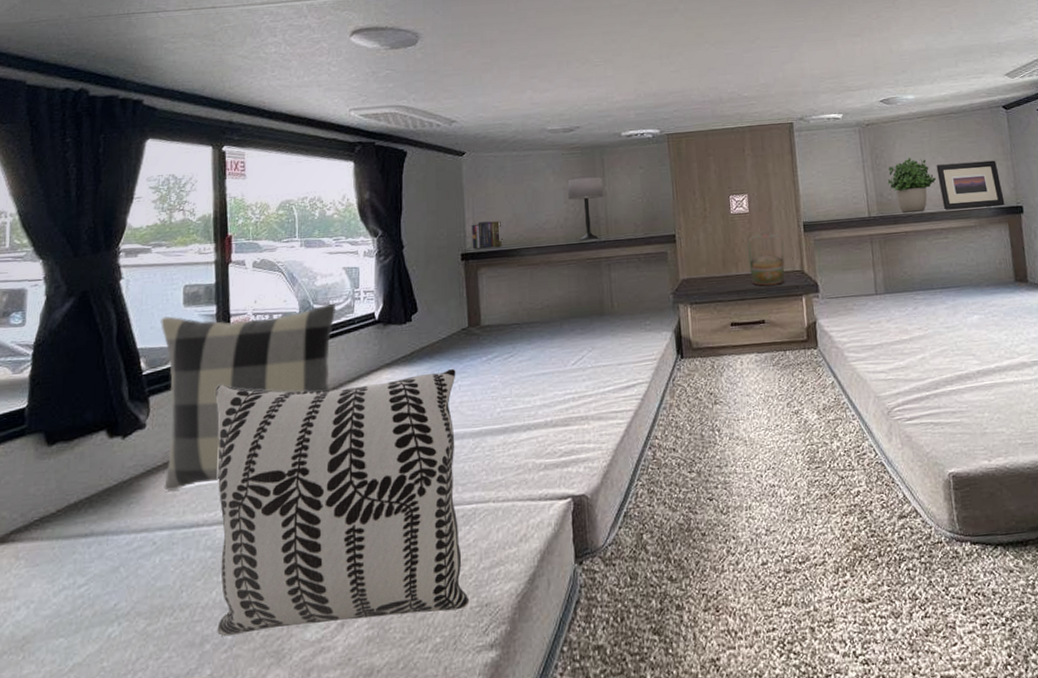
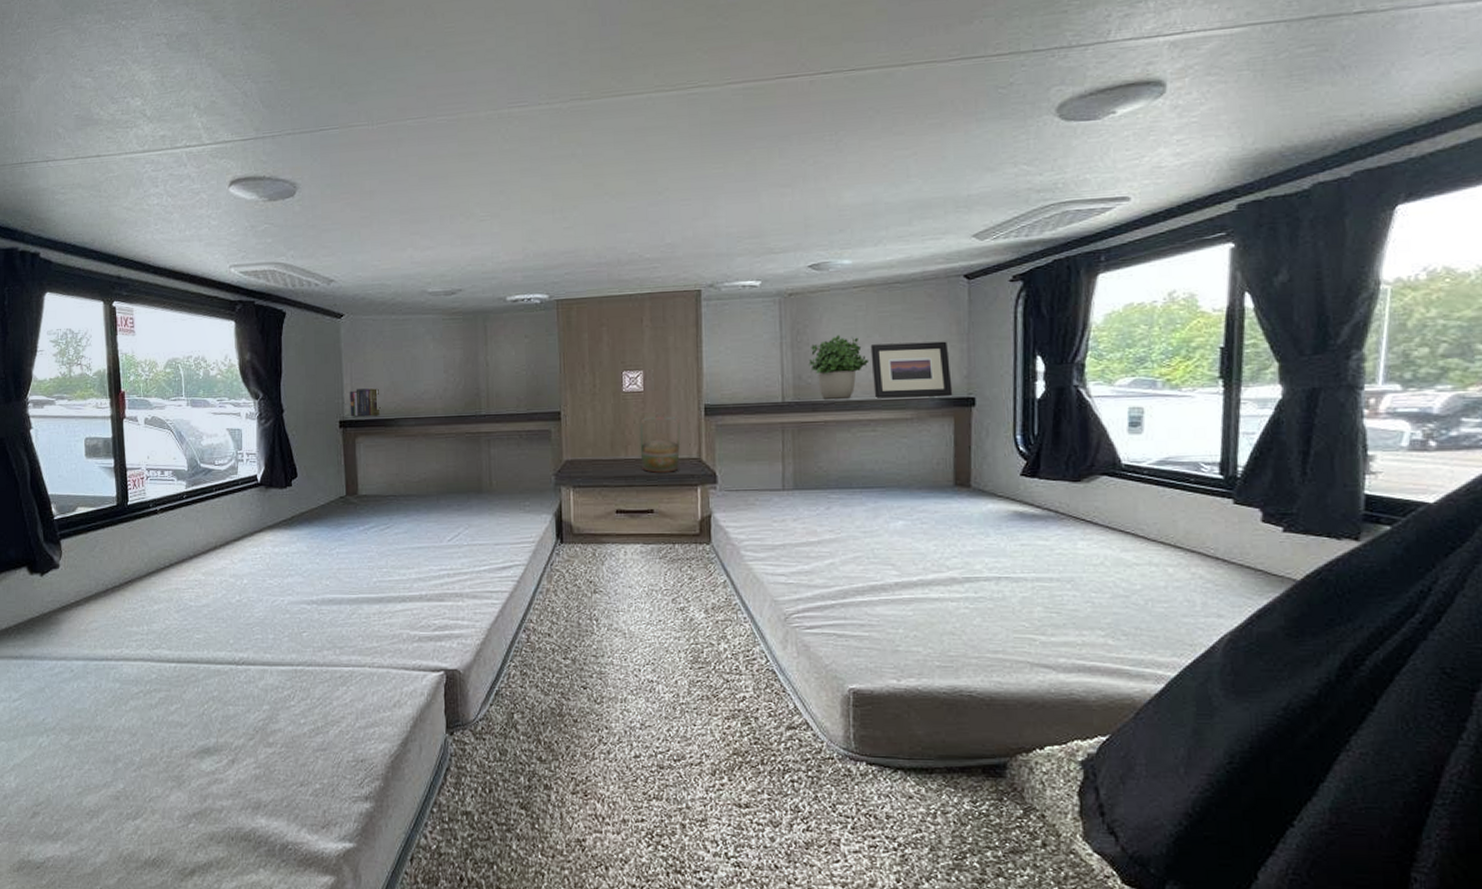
pillow: present [160,303,336,491] -> none [67,463,222,626]
pillow: present [215,368,470,637] -> none [117,534,346,762]
table lamp: present [568,176,604,241] -> none [448,344,485,413]

